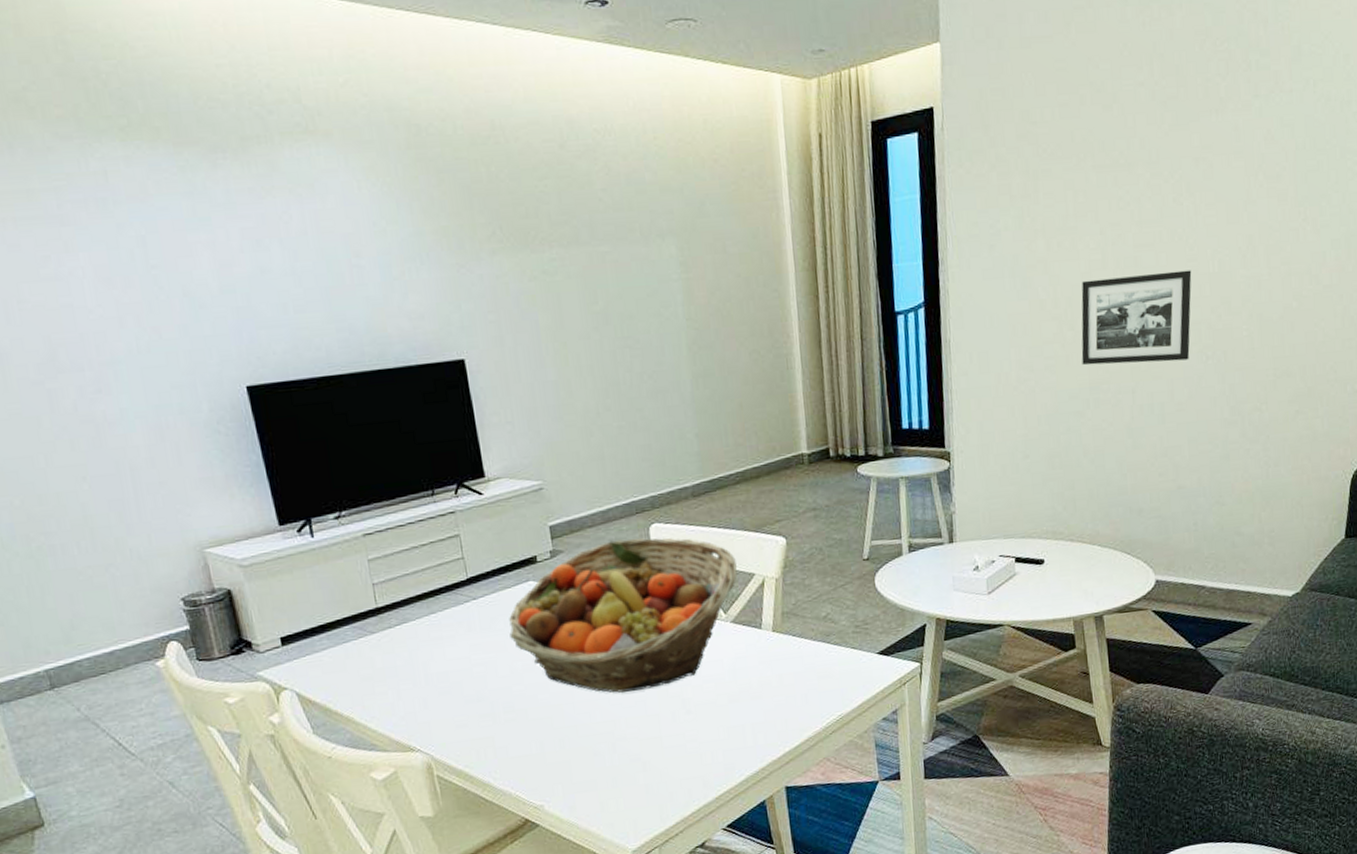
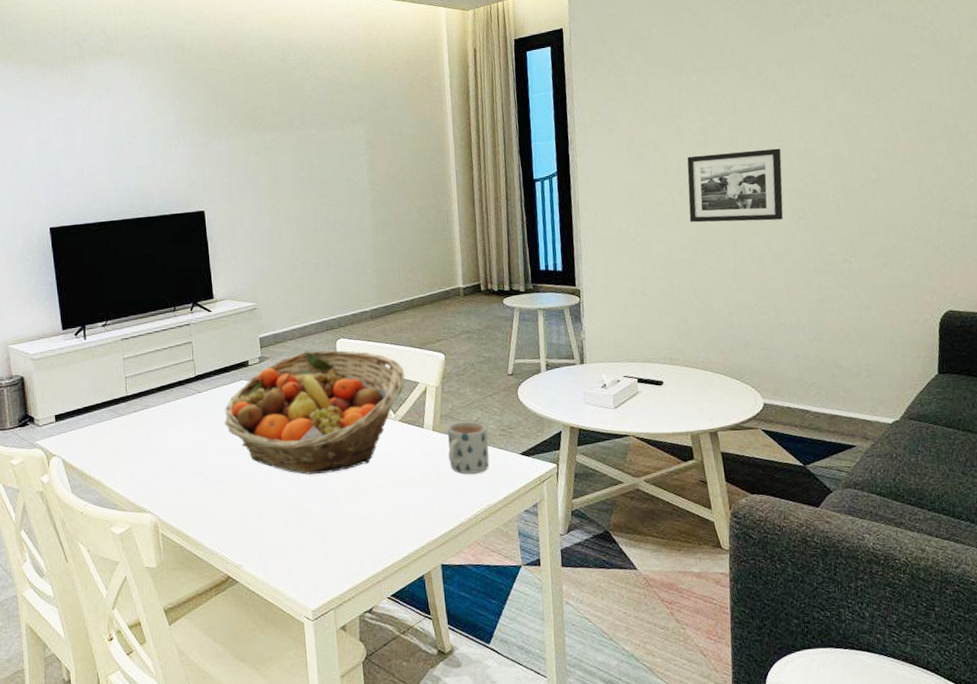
mug: none [790,617,841,681] -> present [447,421,490,474]

